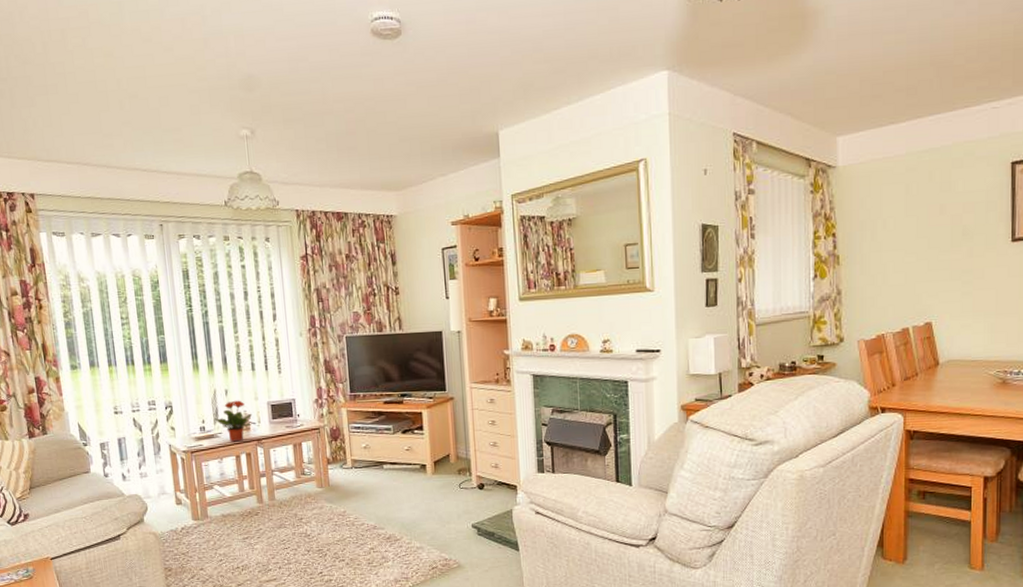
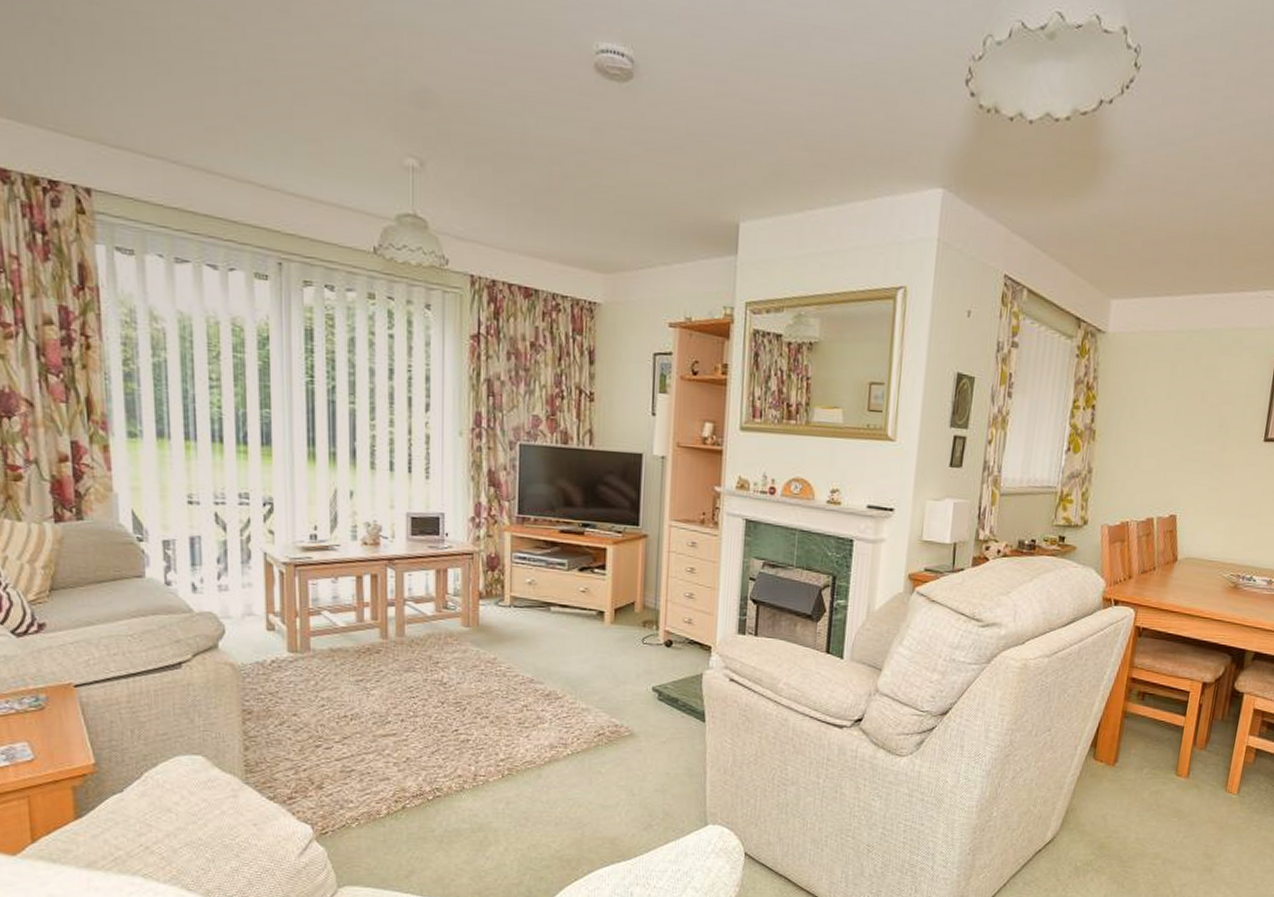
potted plant: present [214,400,253,442] -> none [332,505,385,559]

